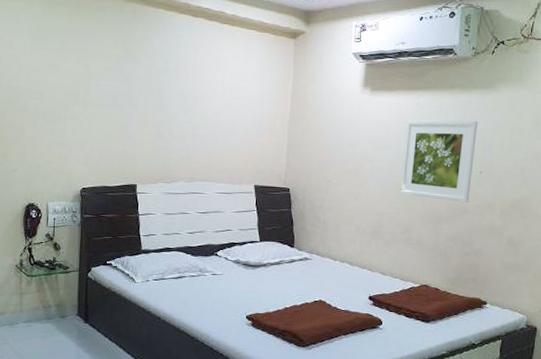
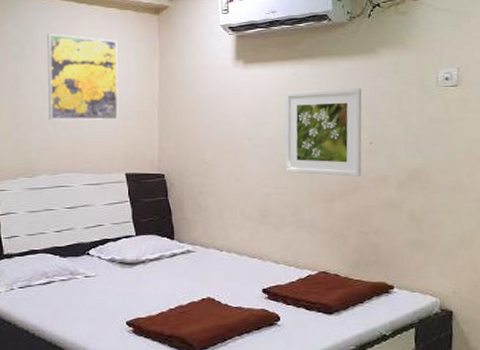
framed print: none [188,51,255,135] -> present [47,34,118,120]

